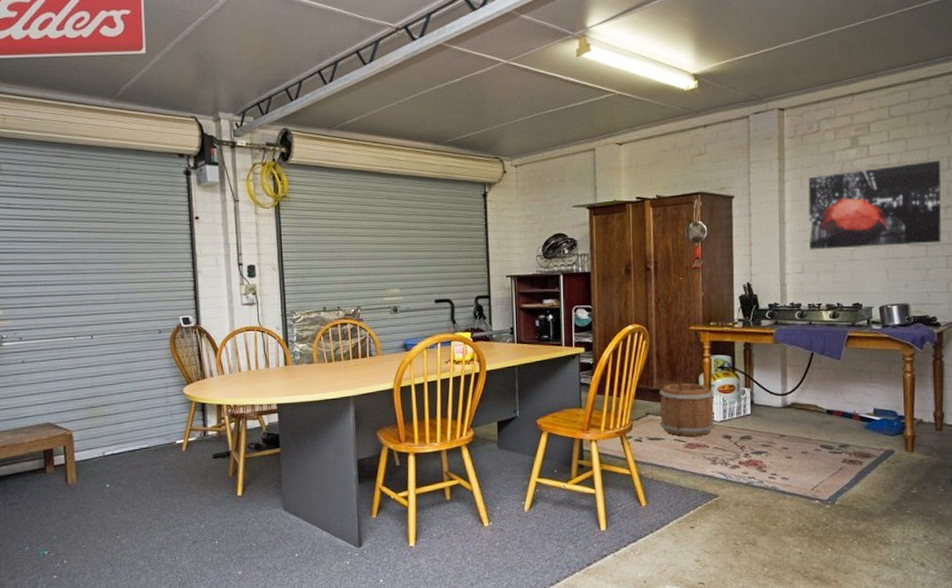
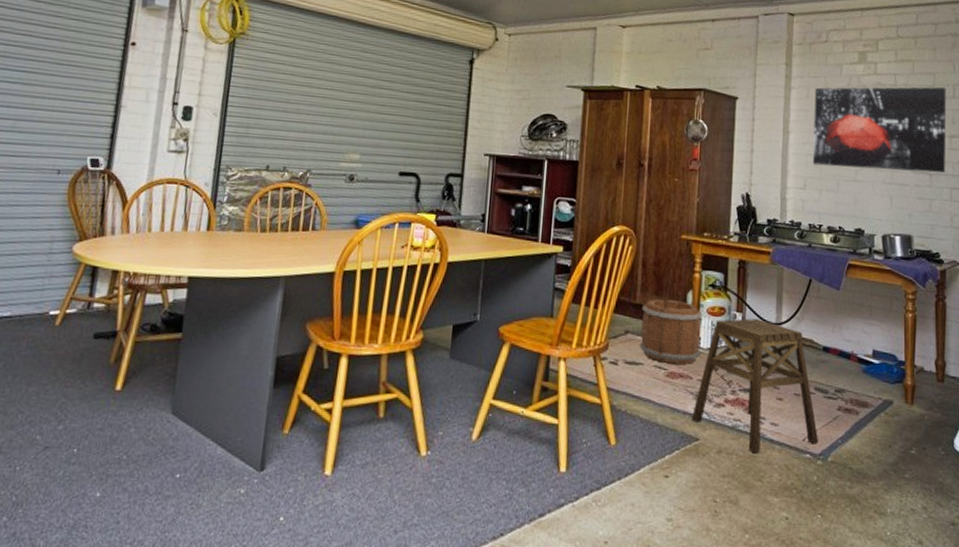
stool: none [711,392,827,504] -> present [692,318,819,454]

